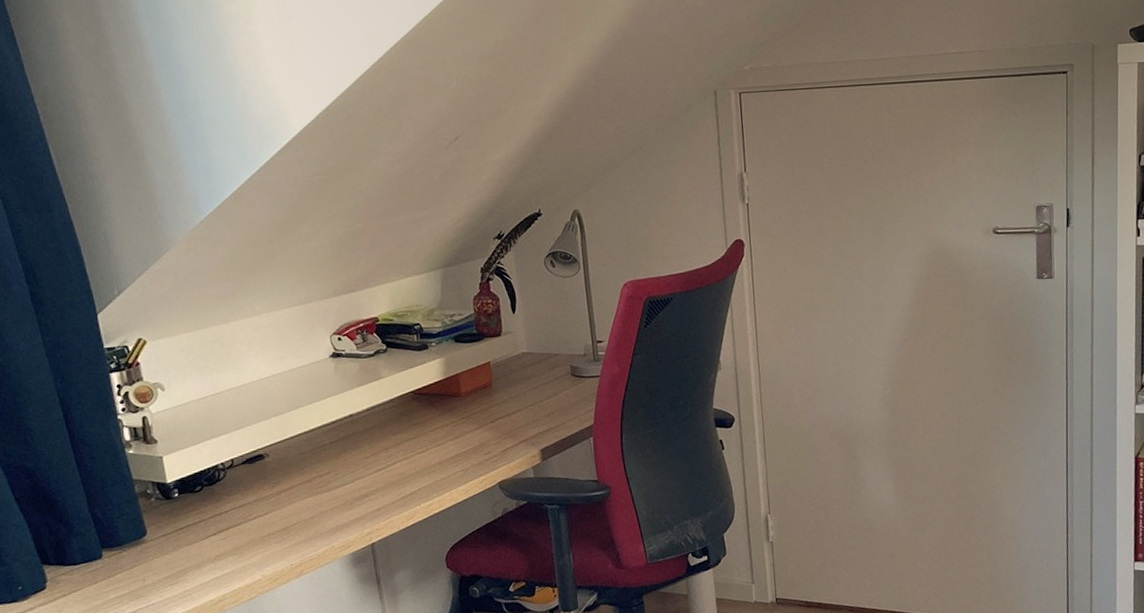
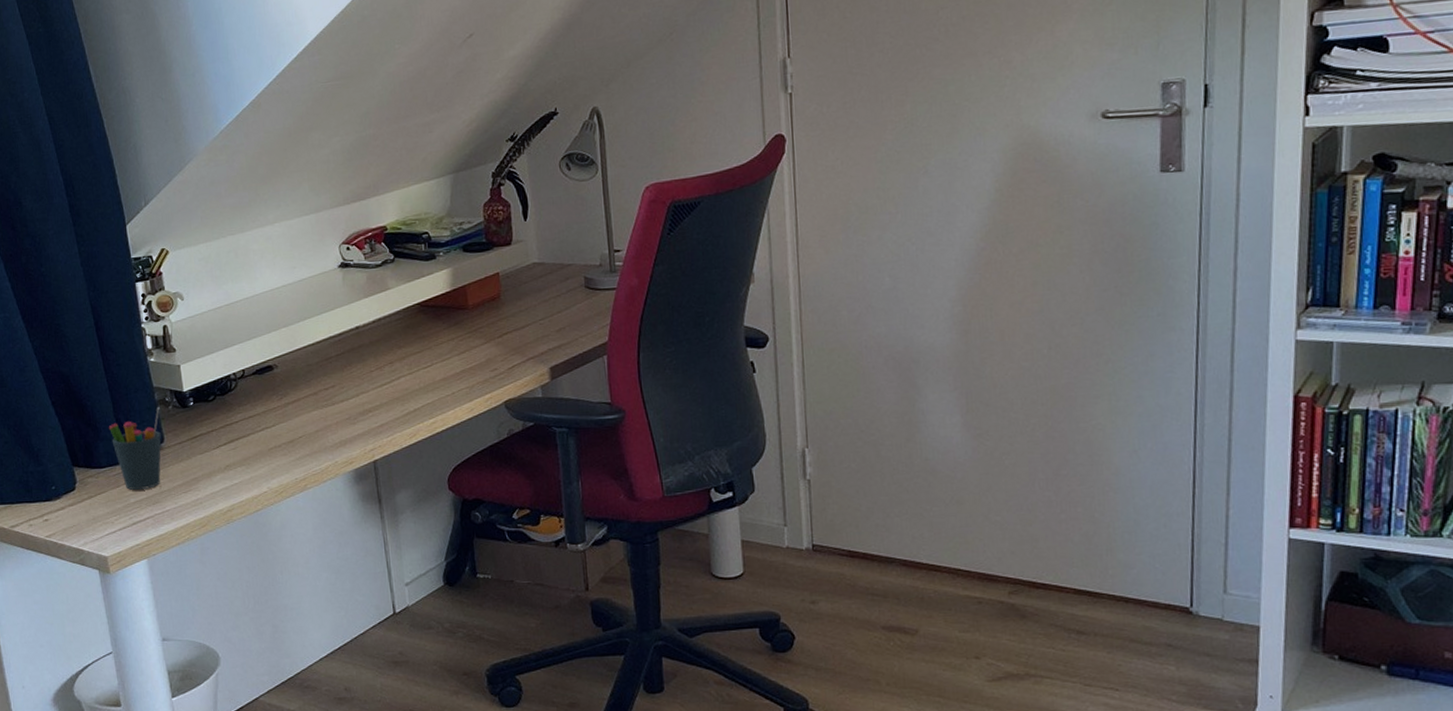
pen holder: none [82,500,144,586] -> present [108,407,161,490]

